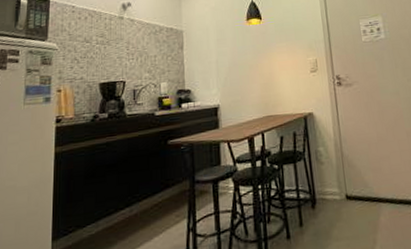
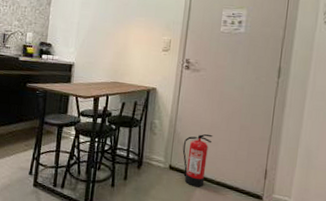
fire extinguisher: none [354,149,387,213] -> present [182,134,213,188]

